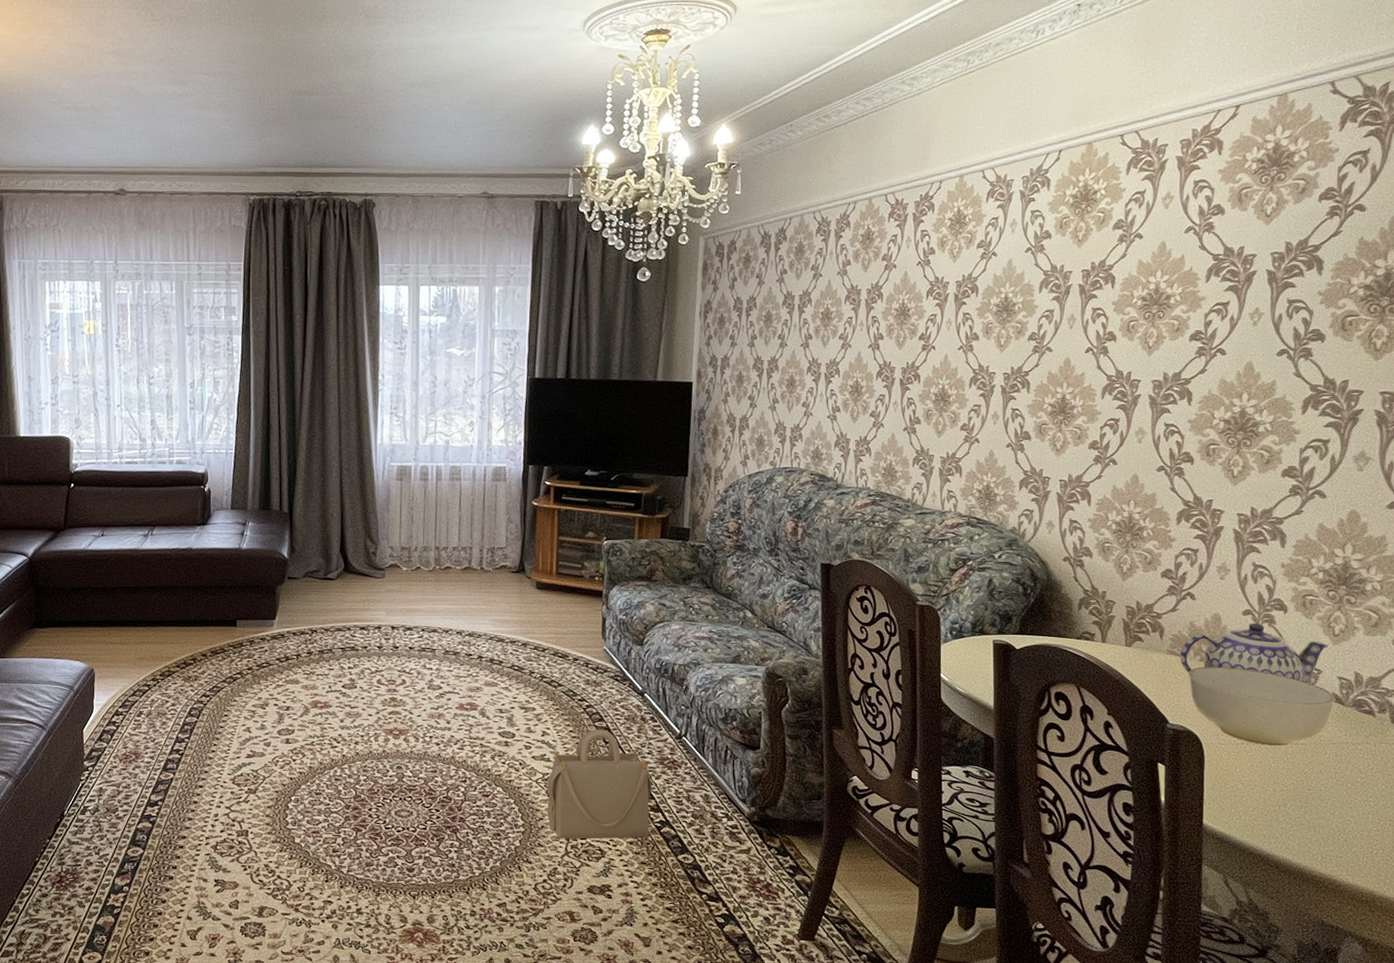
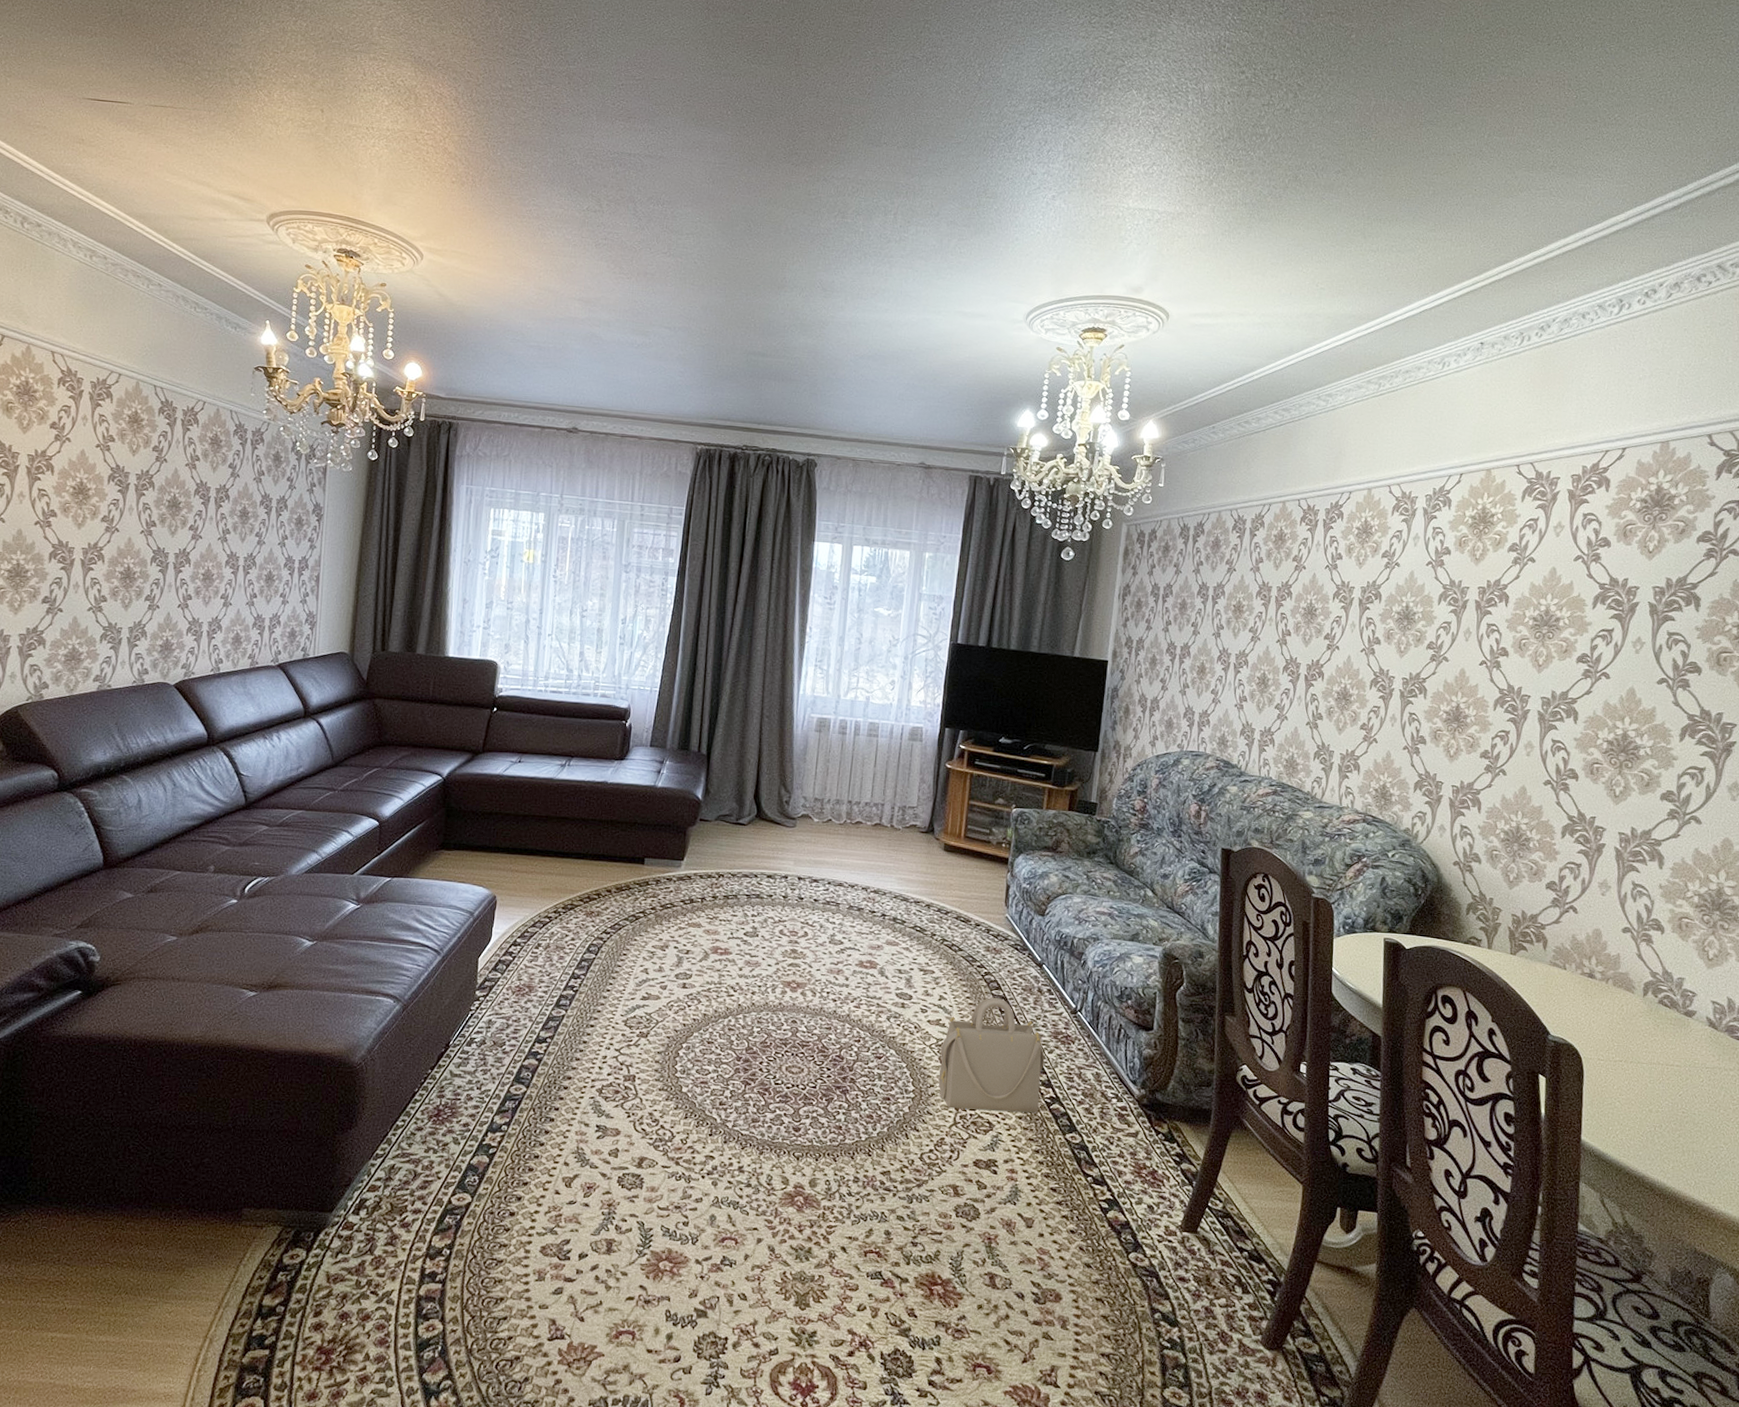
teapot: present [1180,622,1328,684] -> none [1562,940,1702,1005]
bowl: present [1188,666,1335,746] -> none [1570,980,1709,1066]

